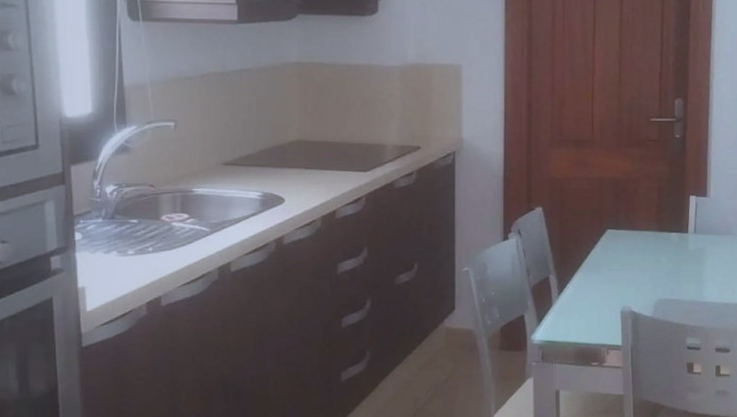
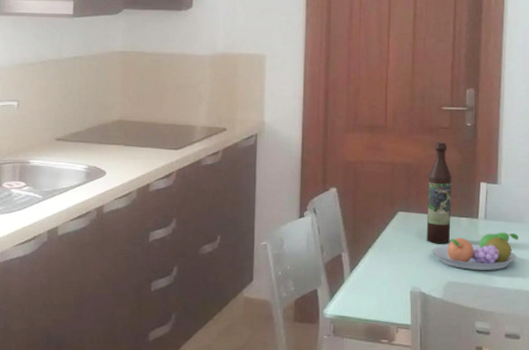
wine bottle: none [636,155,661,260] -> present [426,142,452,243]
fruit bowl: none [641,245,728,286] -> present [431,232,518,270]

